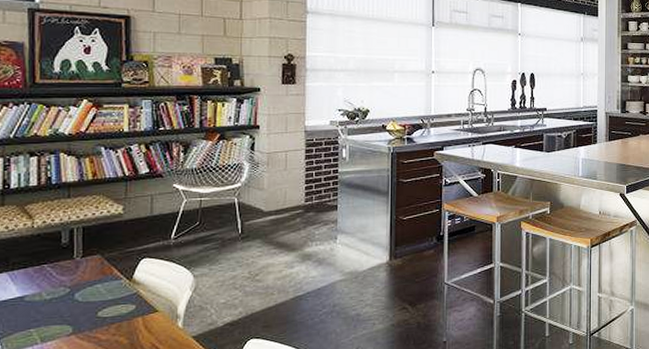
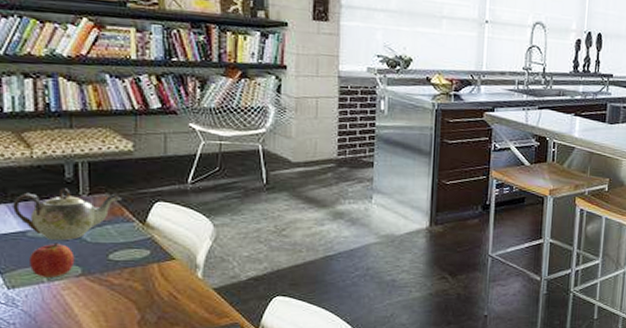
teapot: none [13,253,112,302] -> present [12,188,123,240]
fruit: none [26,305,67,339] -> present [30,242,75,277]

